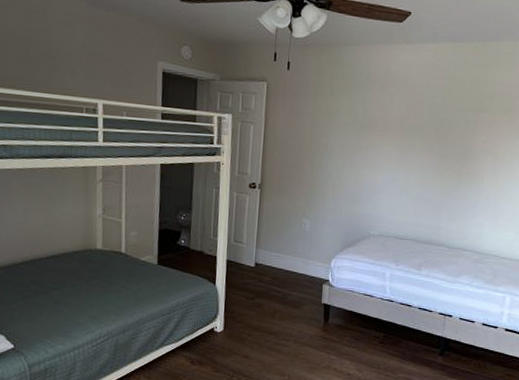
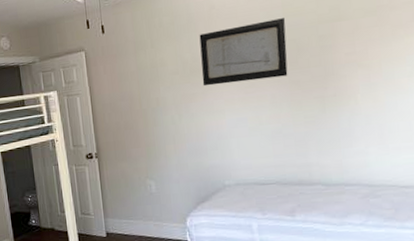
wall art: none [368,94,444,149] -> present [199,18,288,87]

